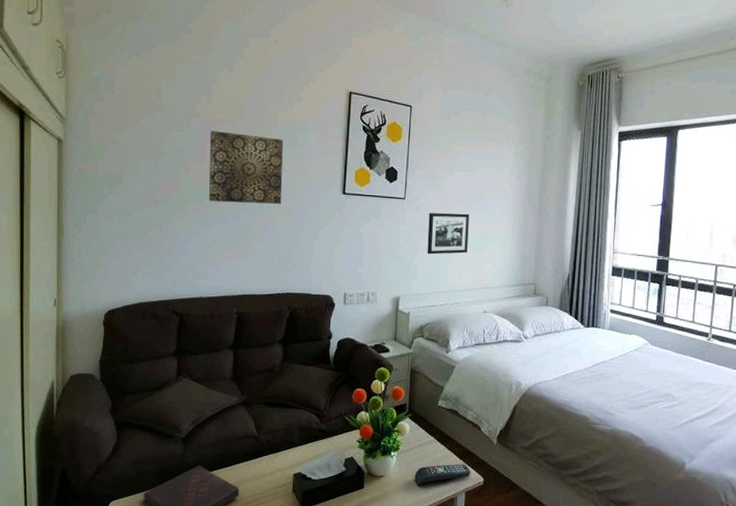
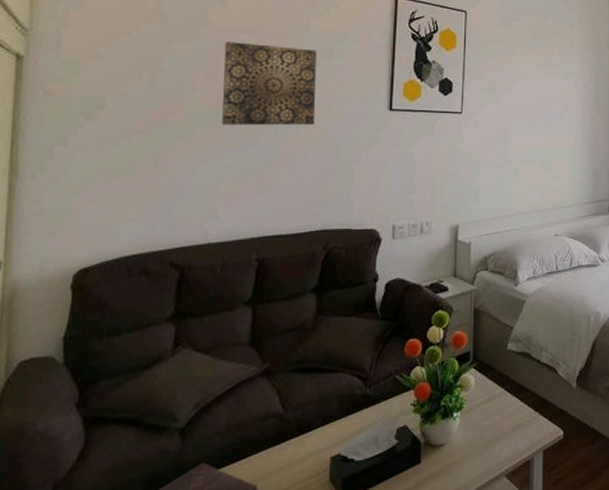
remote control: present [414,464,471,485] -> none [482,416,549,449]
picture frame: present [427,213,470,255] -> none [489,126,535,174]

